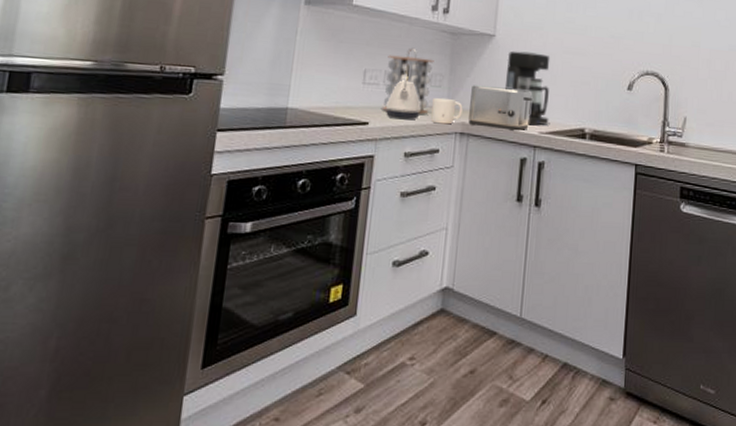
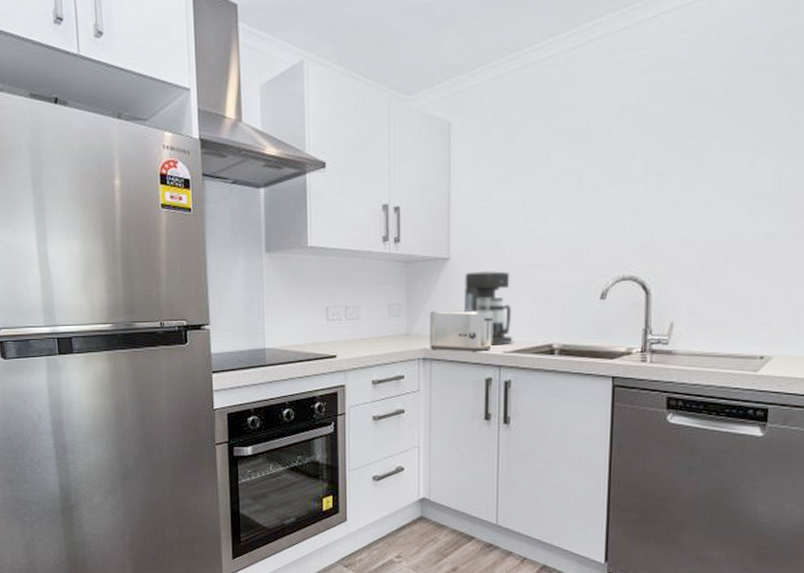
spice rack: present [382,47,434,114] -> none [346,281,391,344]
kettle: present [385,62,421,120] -> none [349,296,383,350]
mug: present [431,97,463,125] -> none [392,326,423,352]

